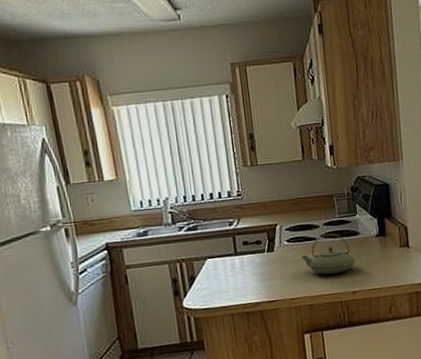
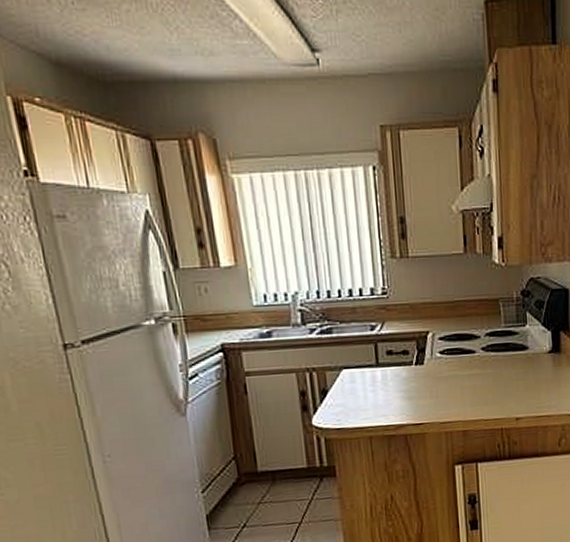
teapot: present [301,233,356,275] -> none [456,345,522,396]

